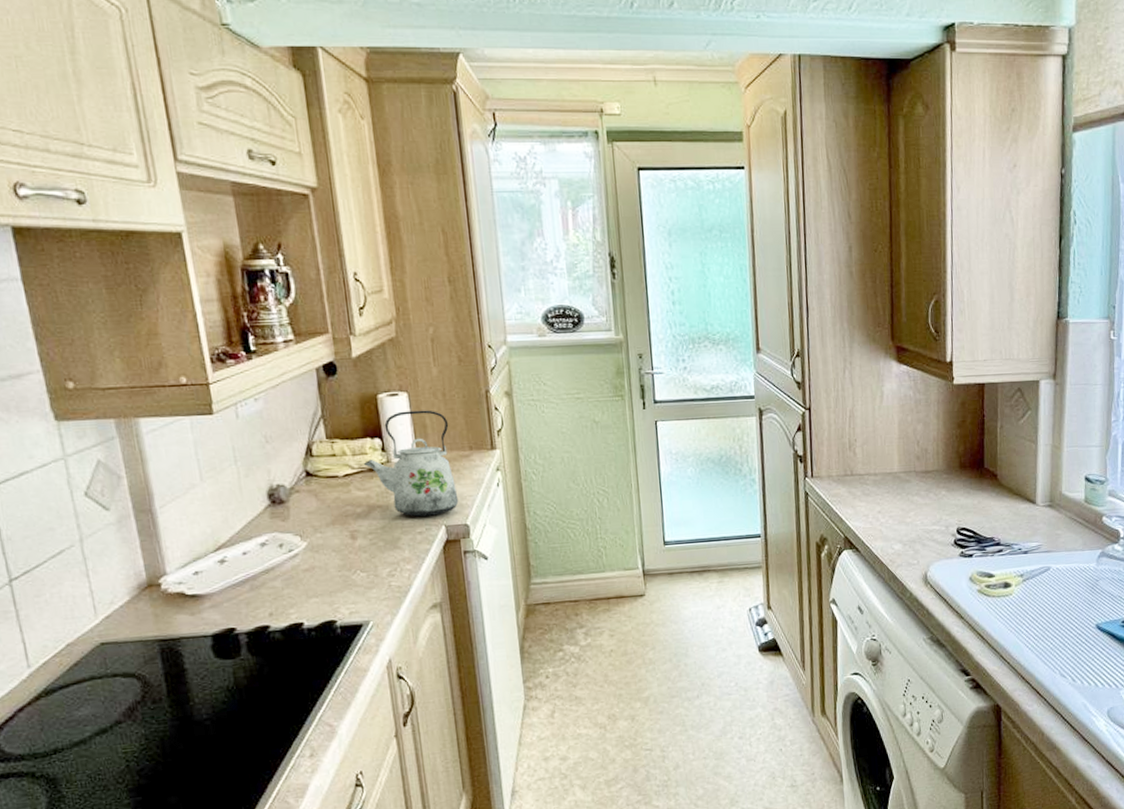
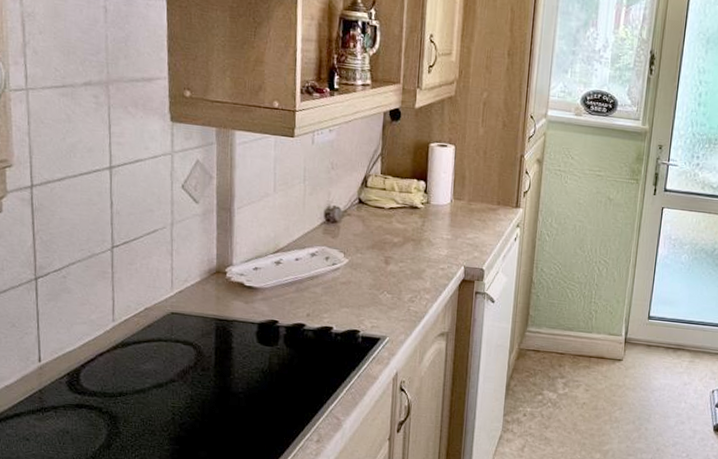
kettle: present [363,410,459,517] -> none [407,161,484,257]

